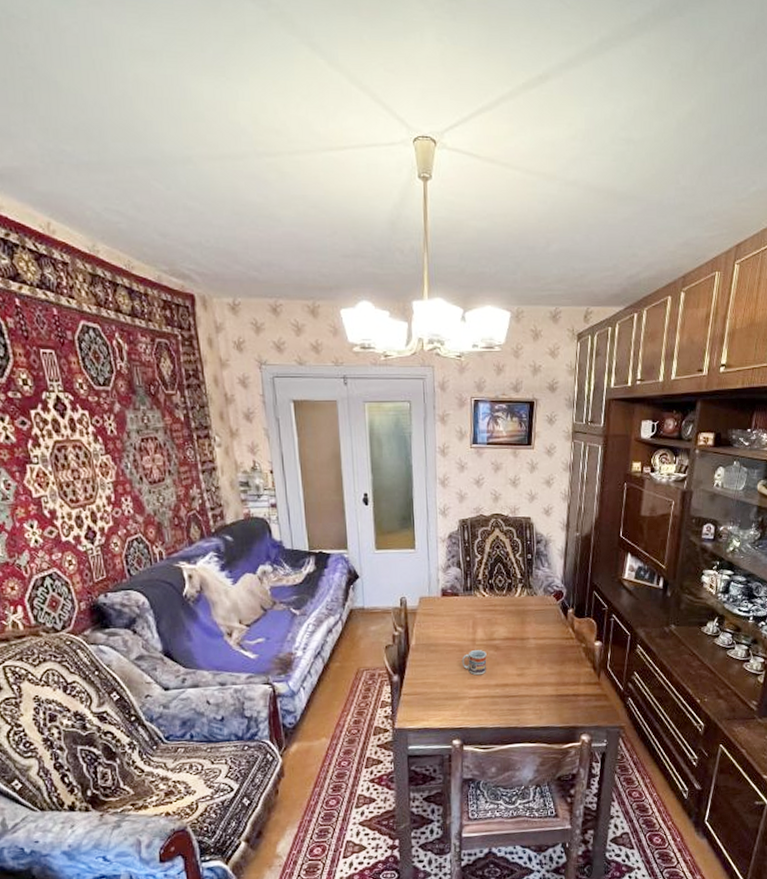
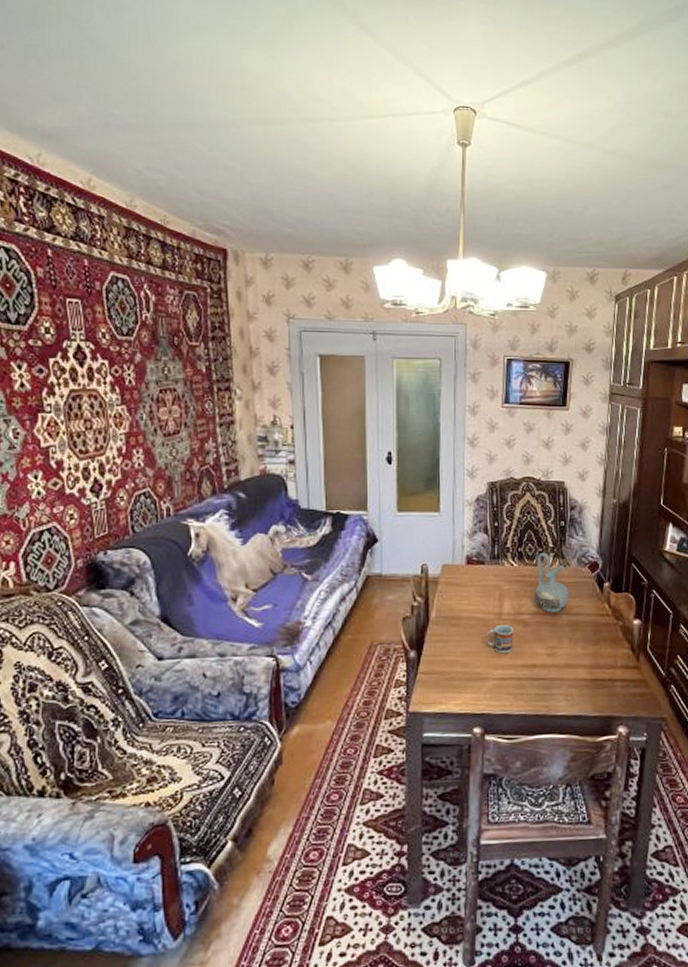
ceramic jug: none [505,583,537,637] -> present [535,552,569,612]

